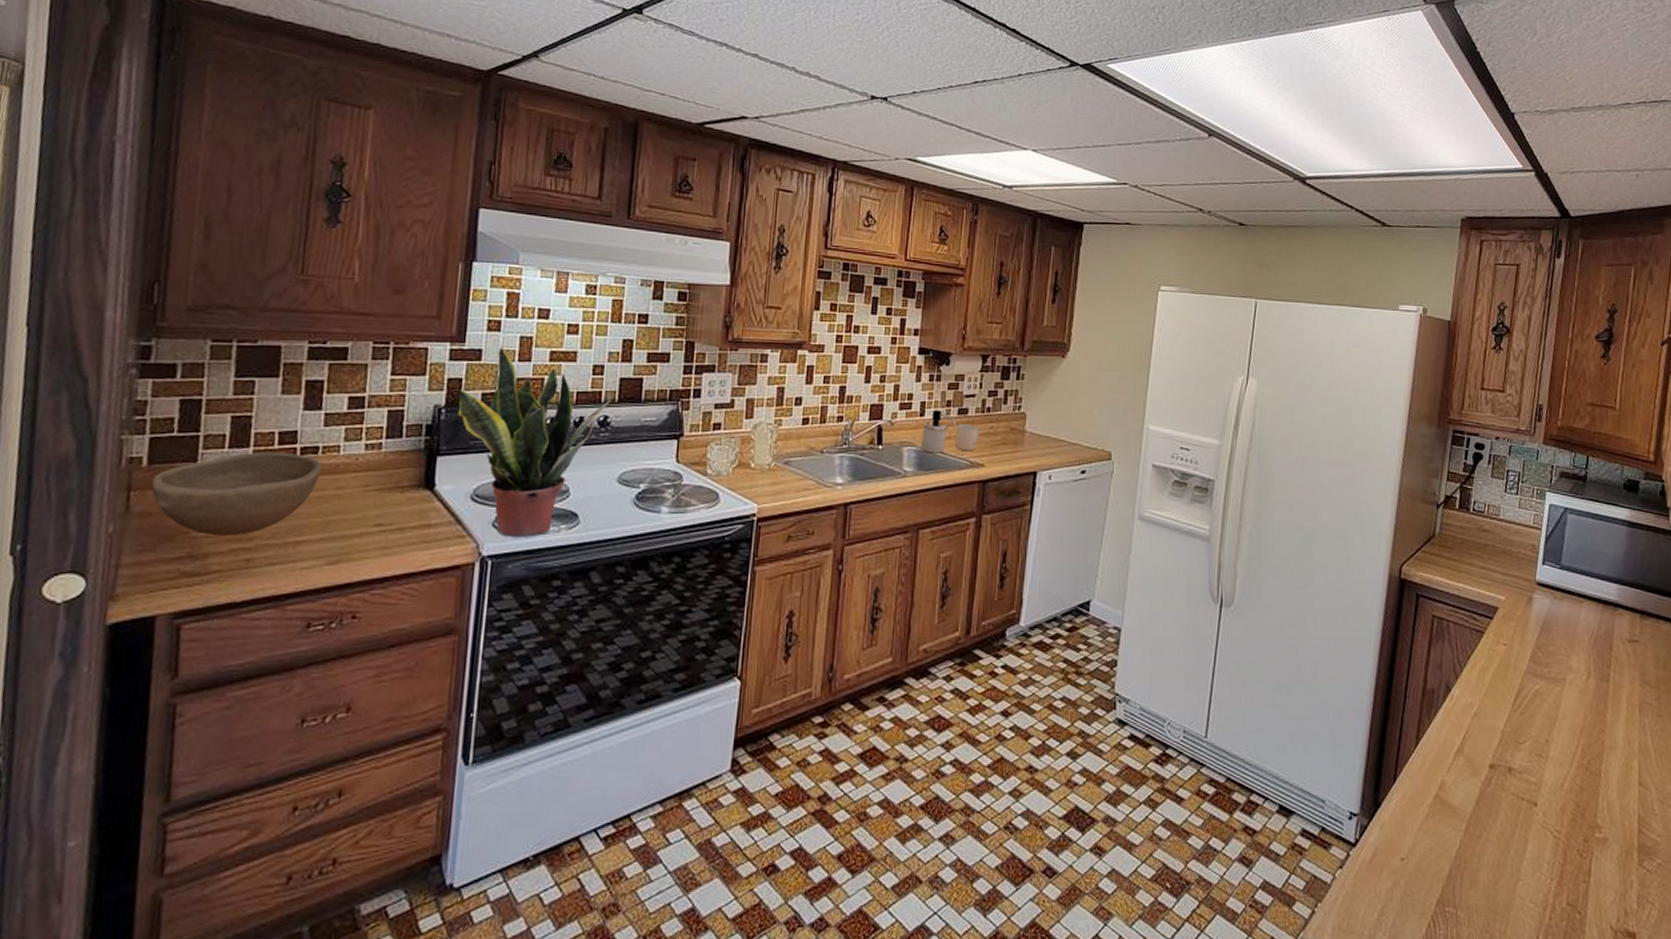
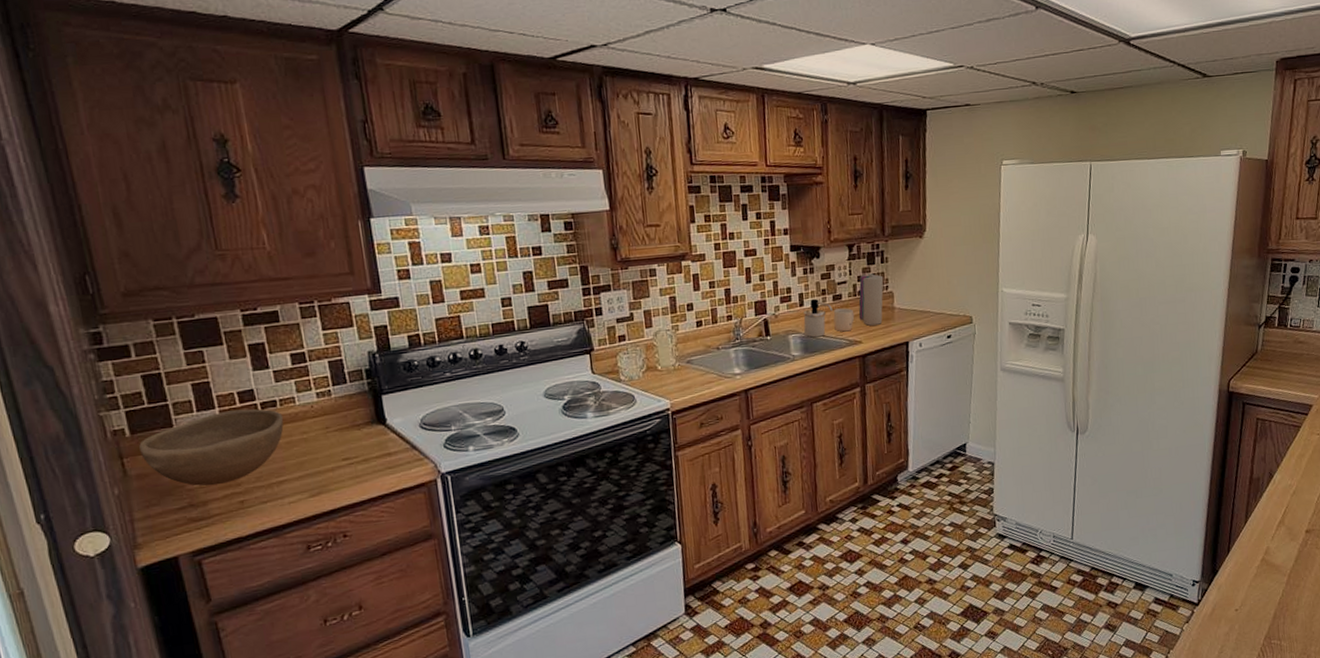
potted plant: present [457,346,611,537] -> none [386,292,524,455]
paper towel holder: none [984,388,1017,449] -> present [858,272,884,326]

